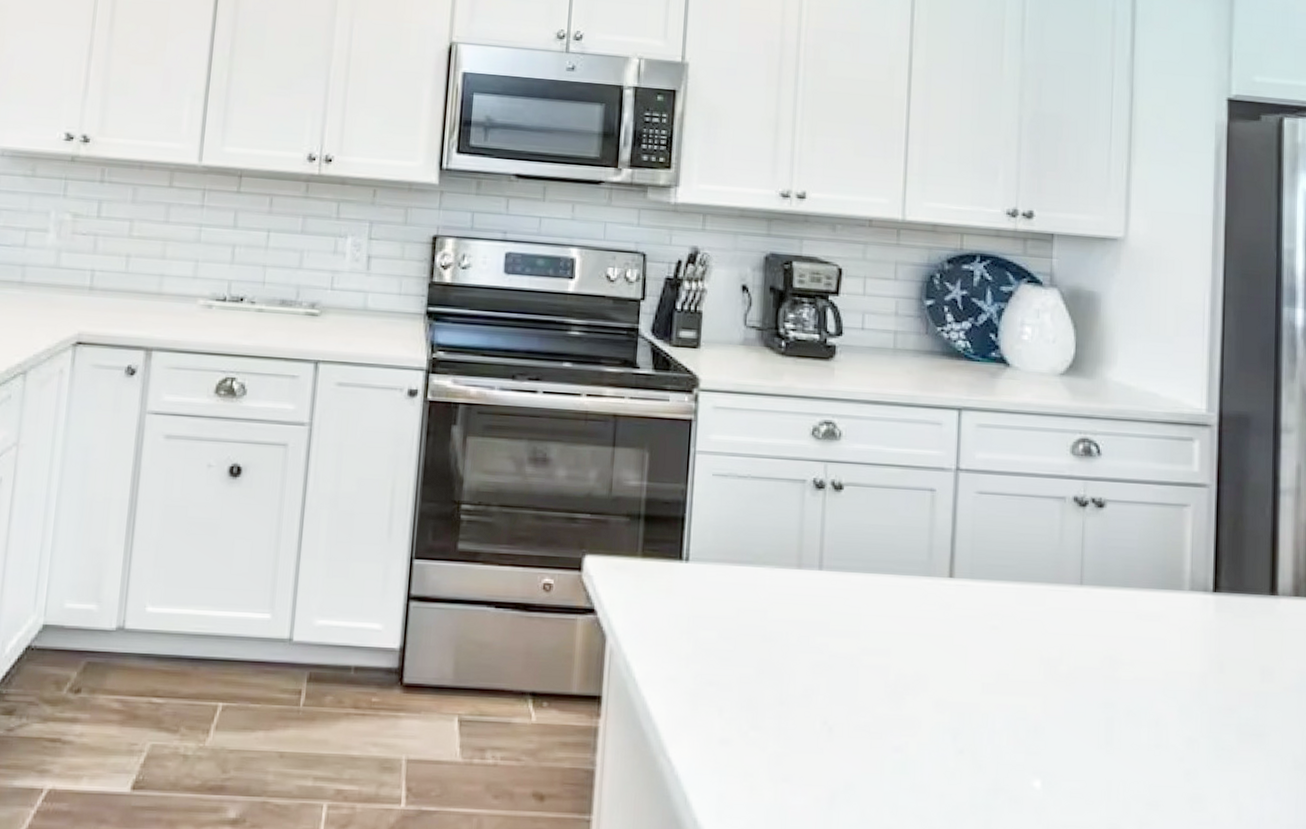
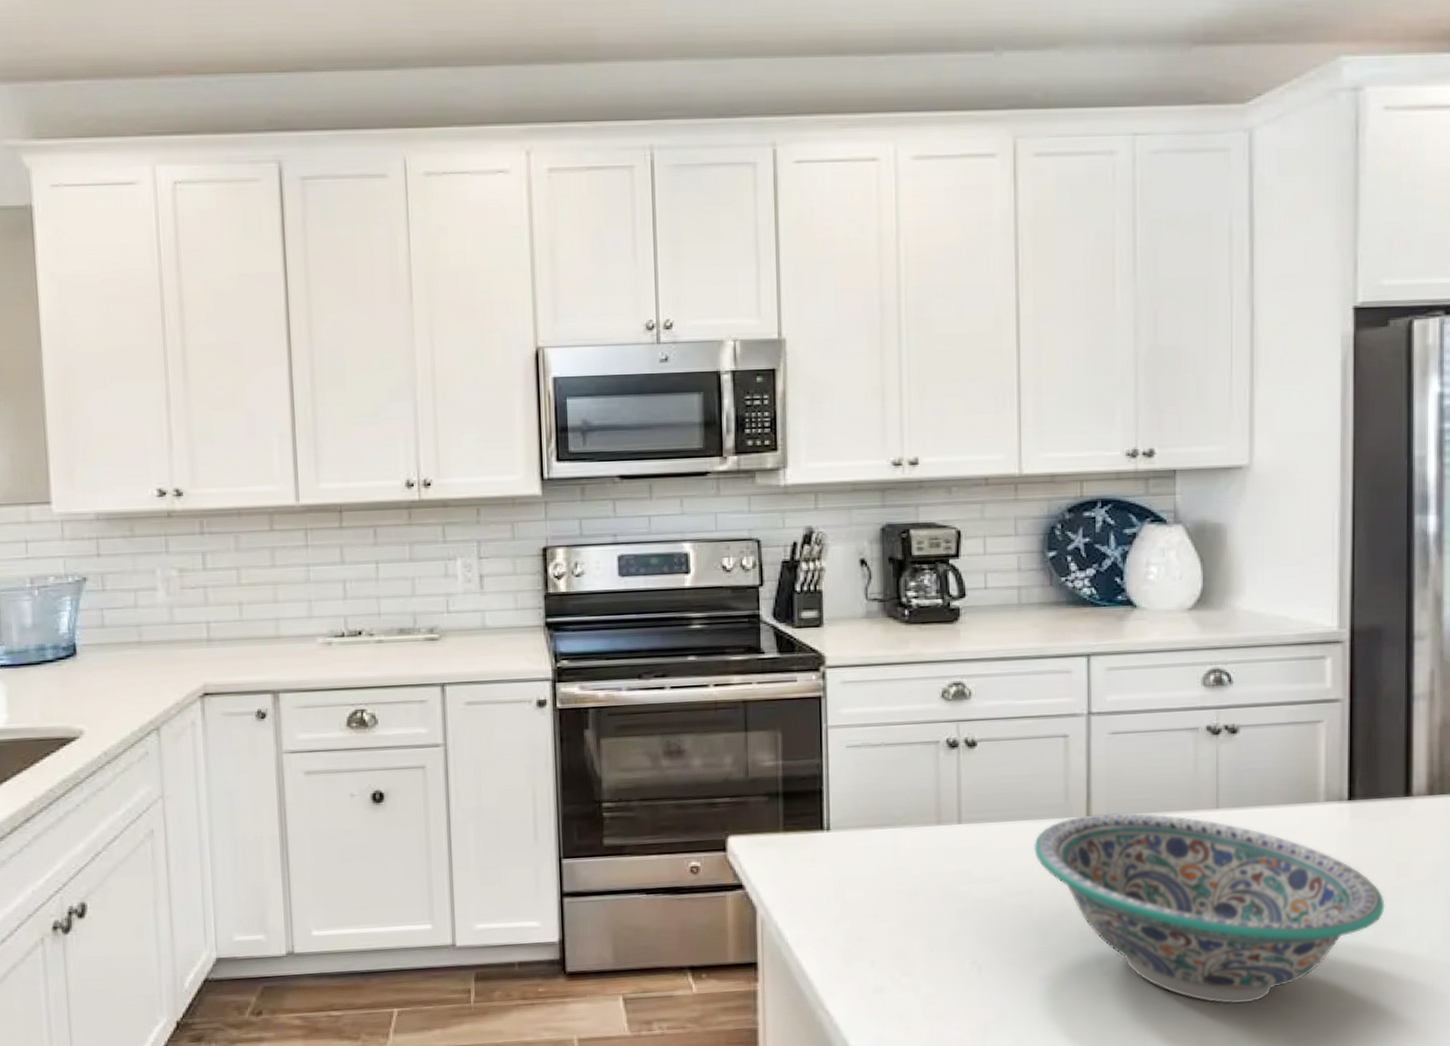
decorative bowl: none [893,576,1249,802] -> present [1033,813,1385,1004]

